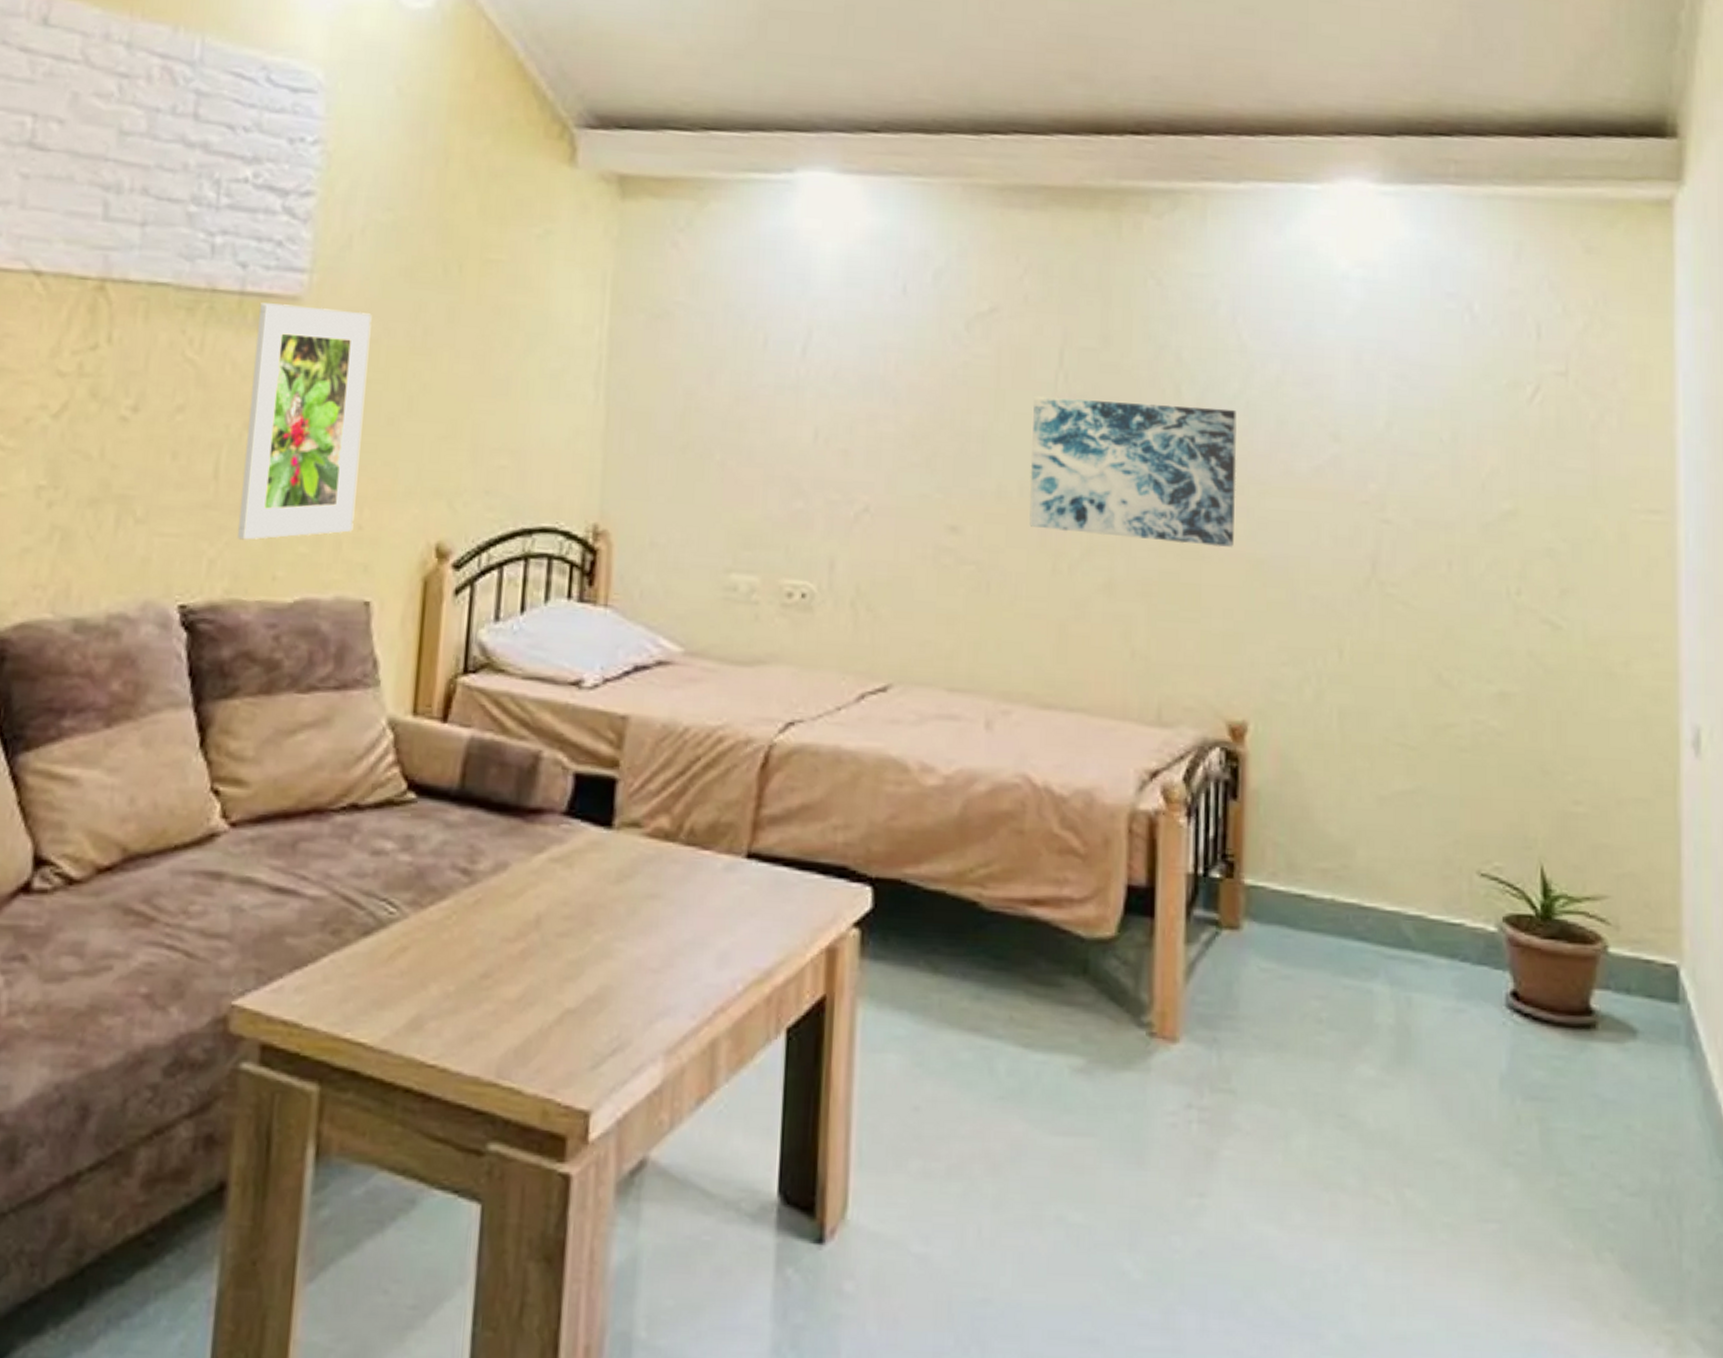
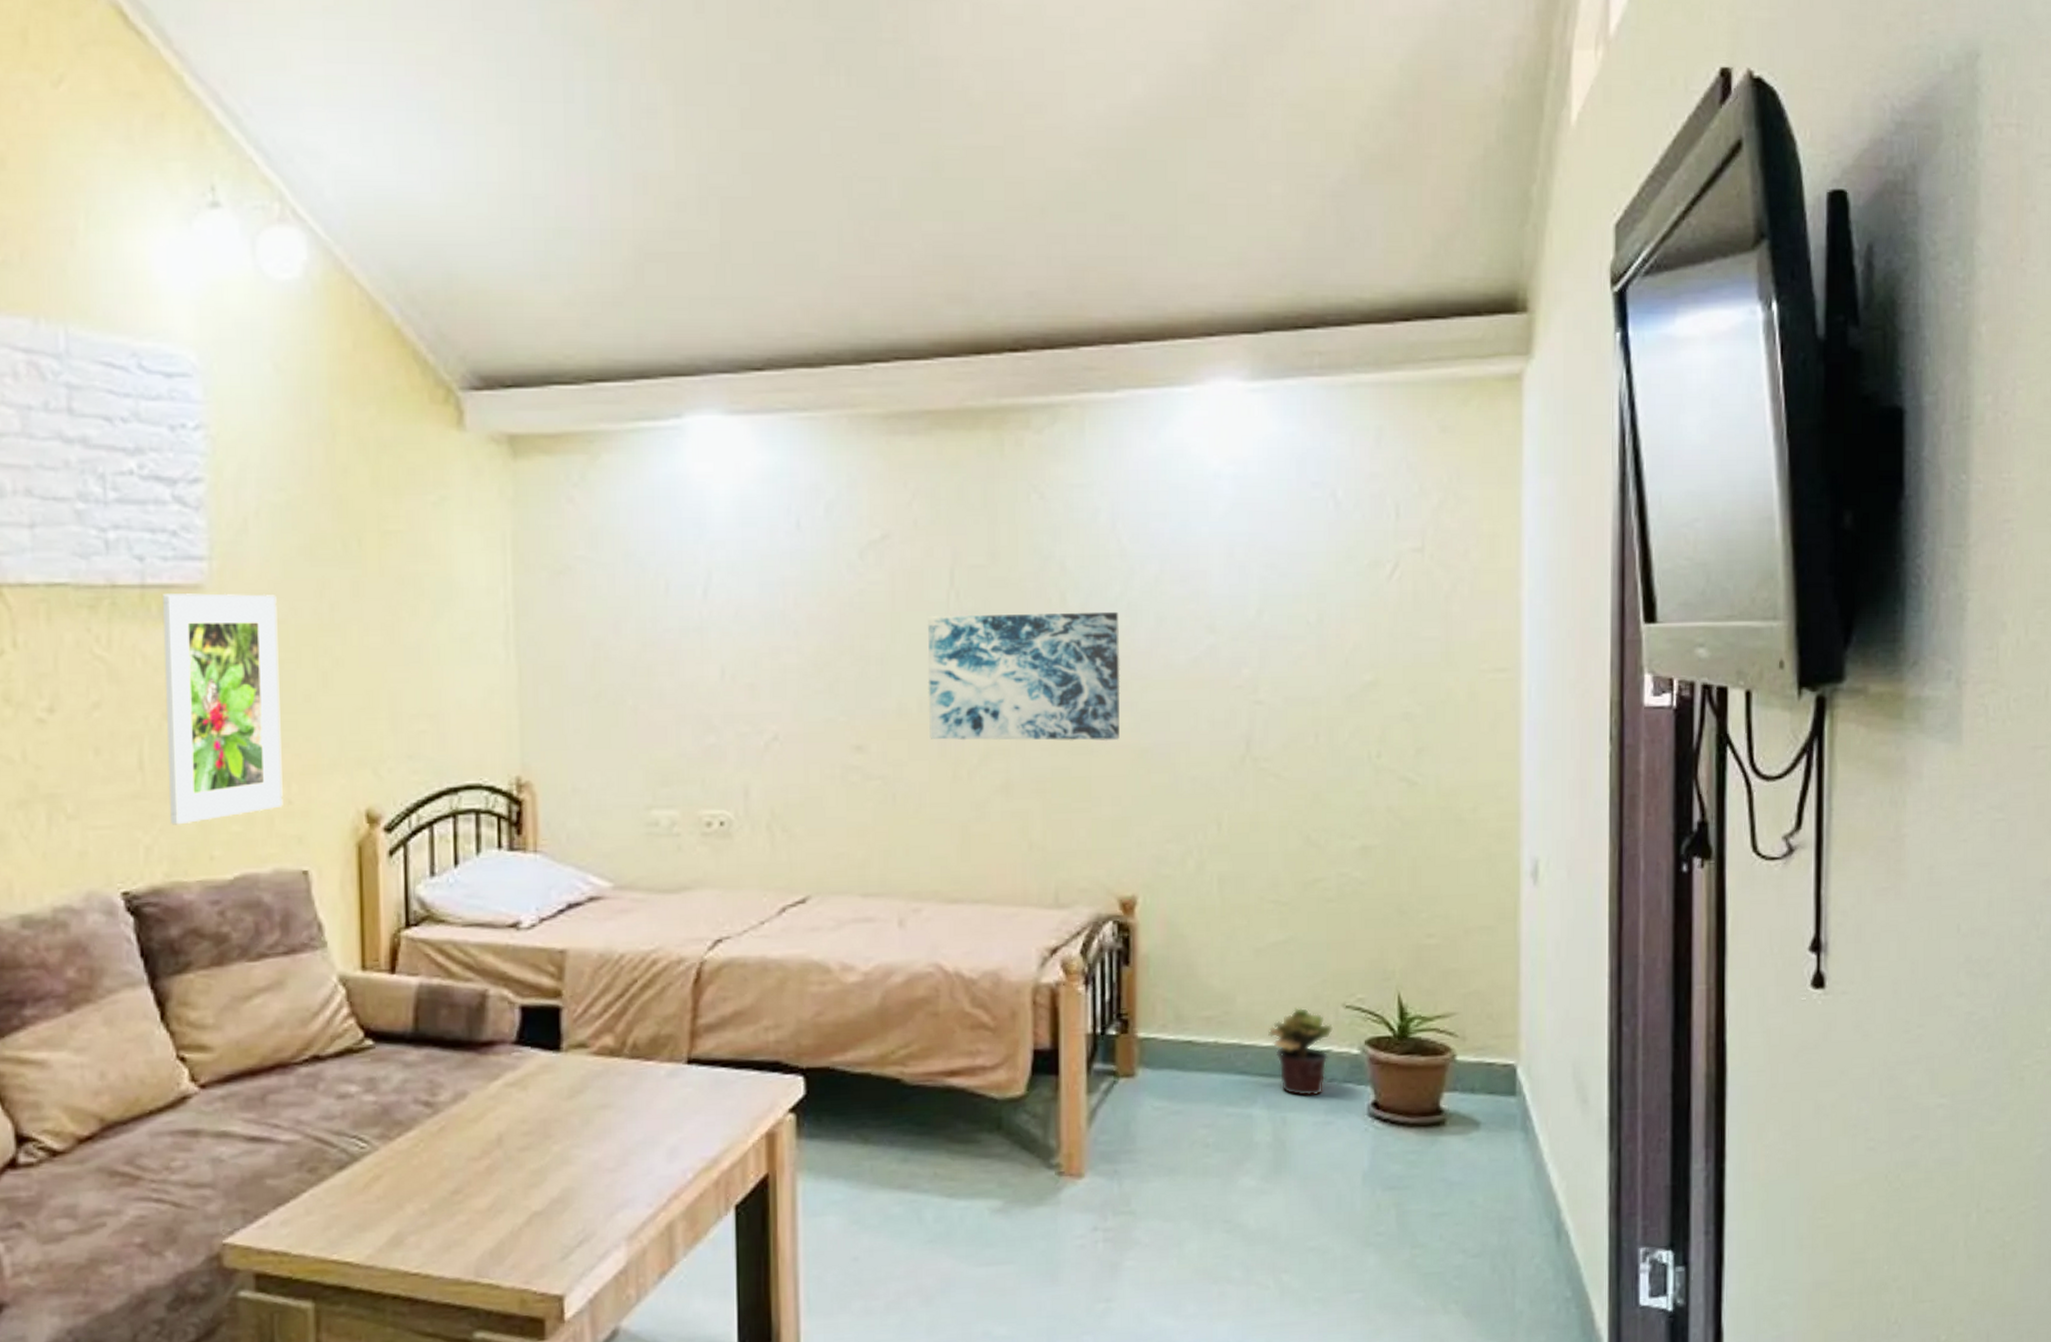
potted plant: none [1392,869,1466,977] -> present [1268,1007,1333,1097]

